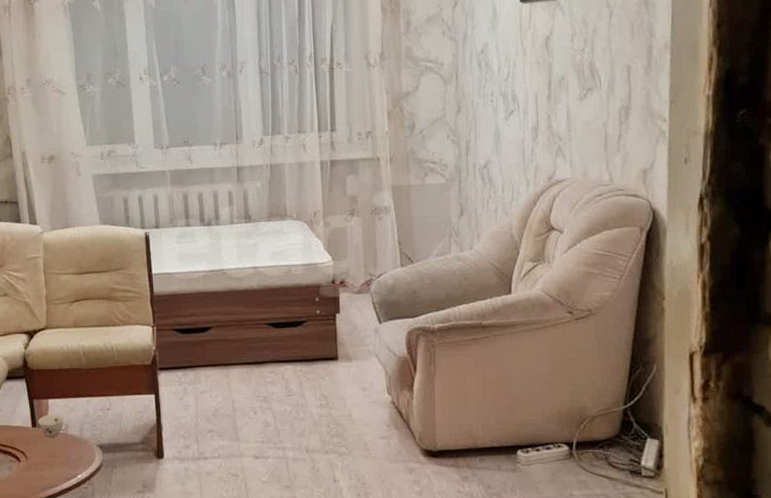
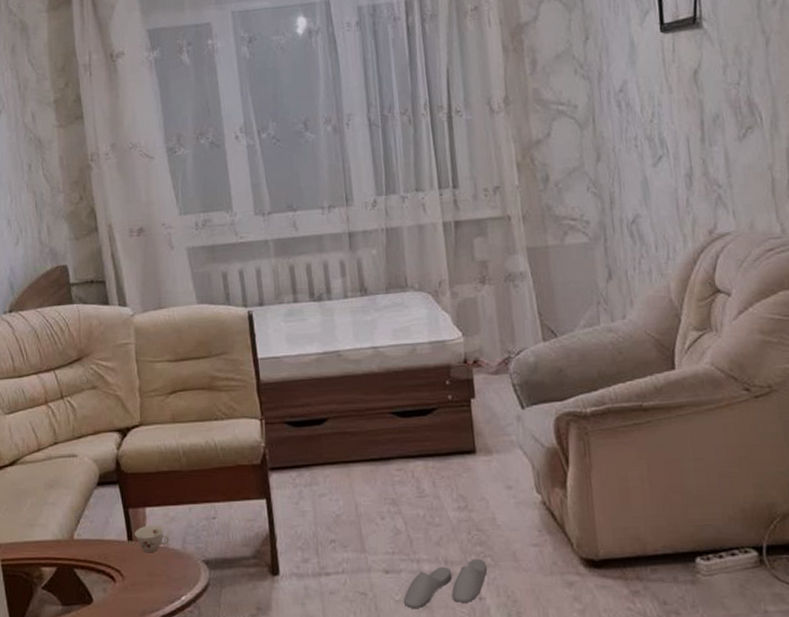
slippers: none [269,448,342,489] -> present [403,558,487,609]

